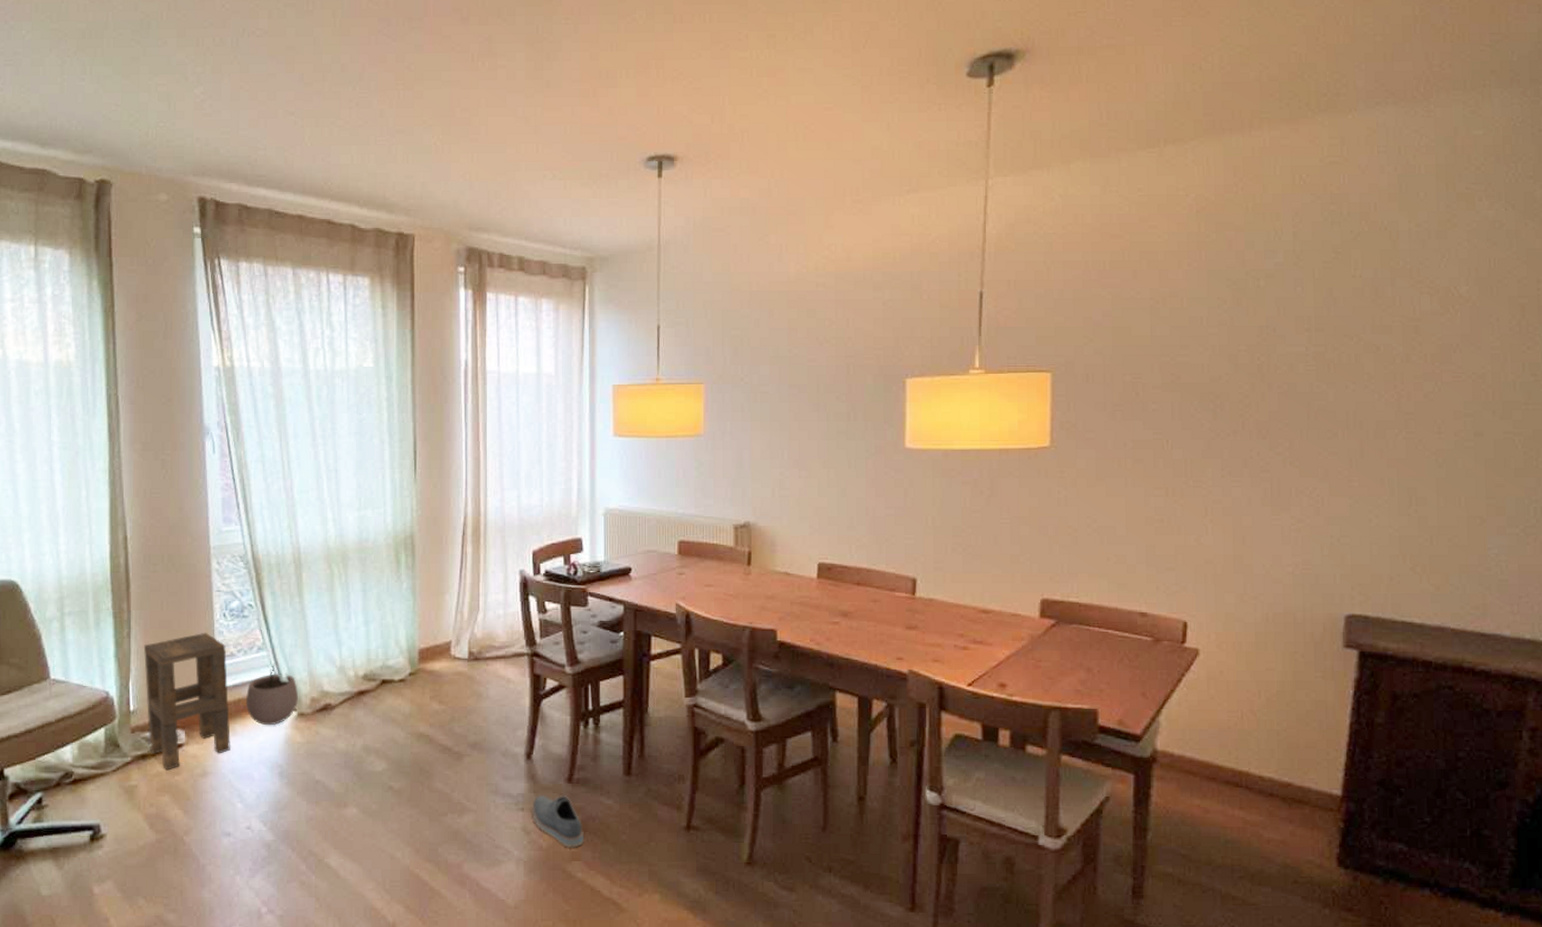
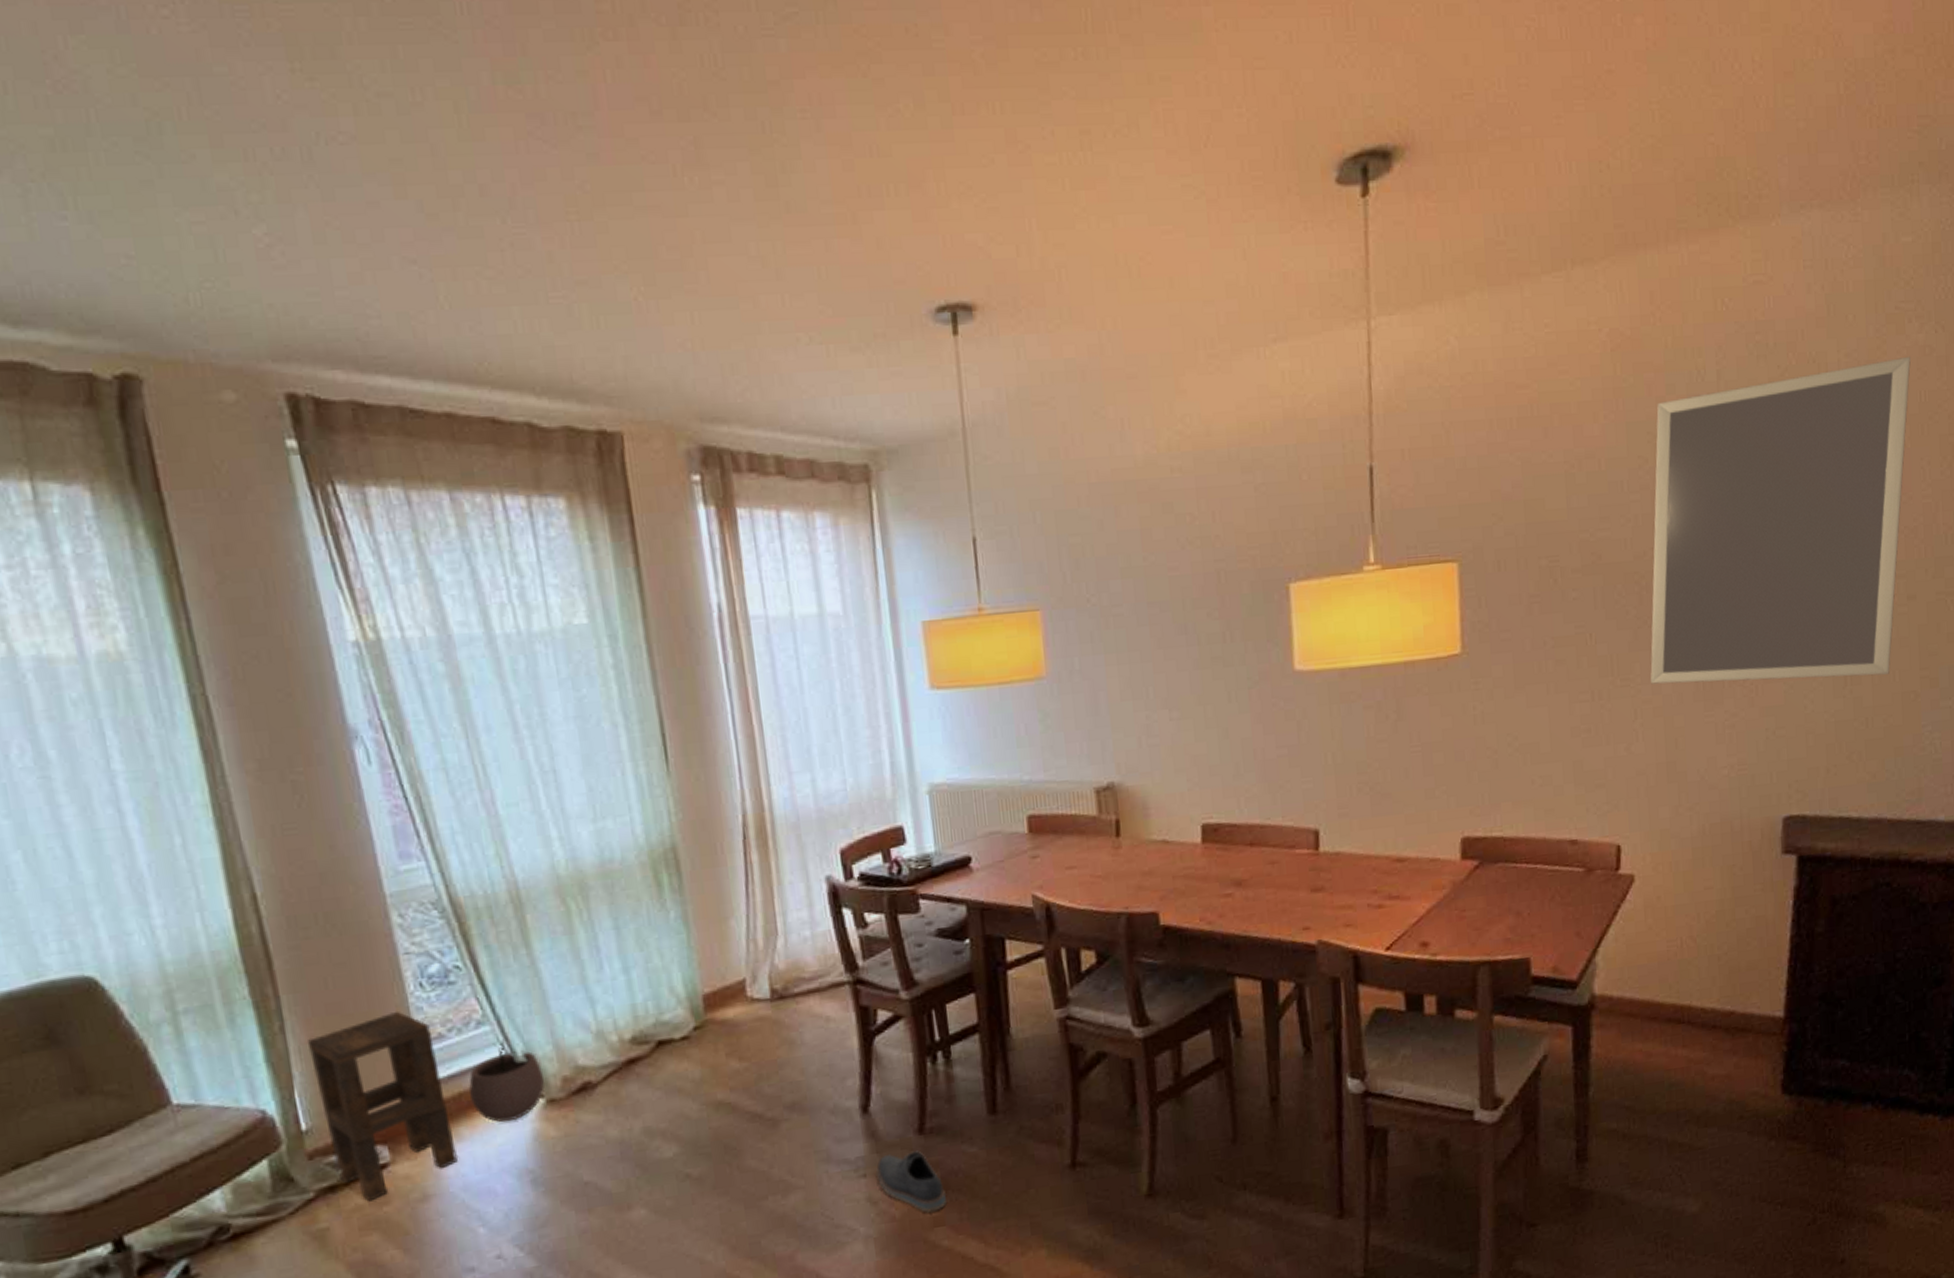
home mirror: none [1221,228,1480,499] -> present [1650,356,1911,684]

